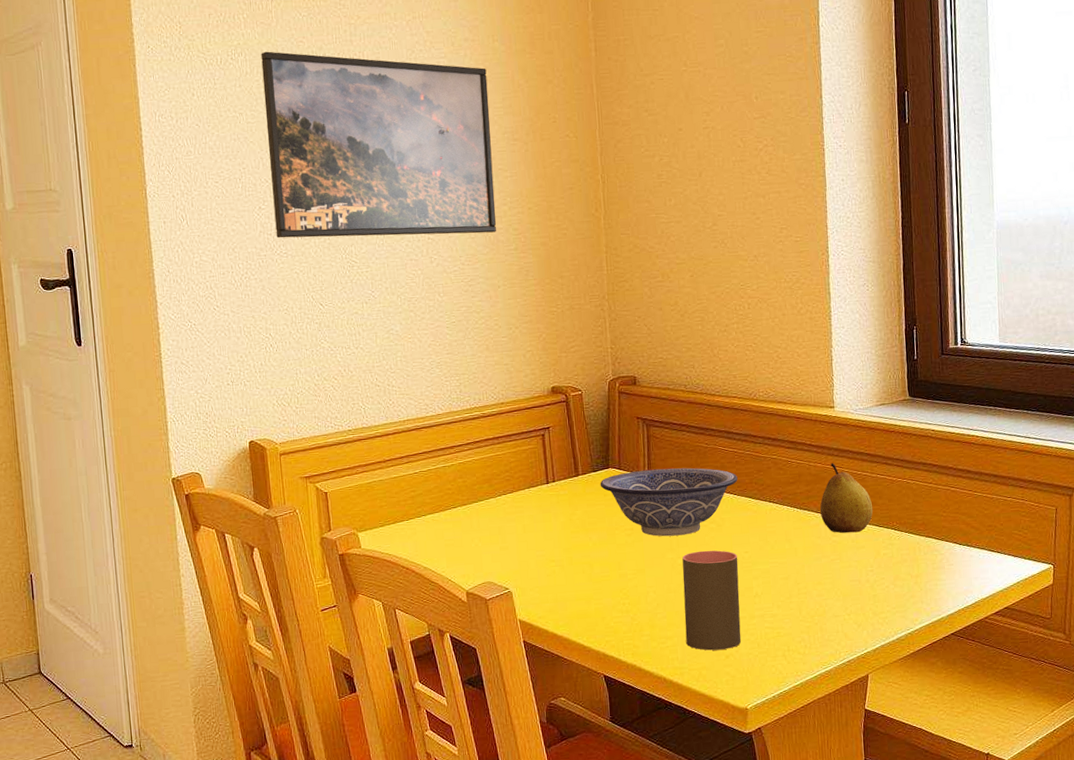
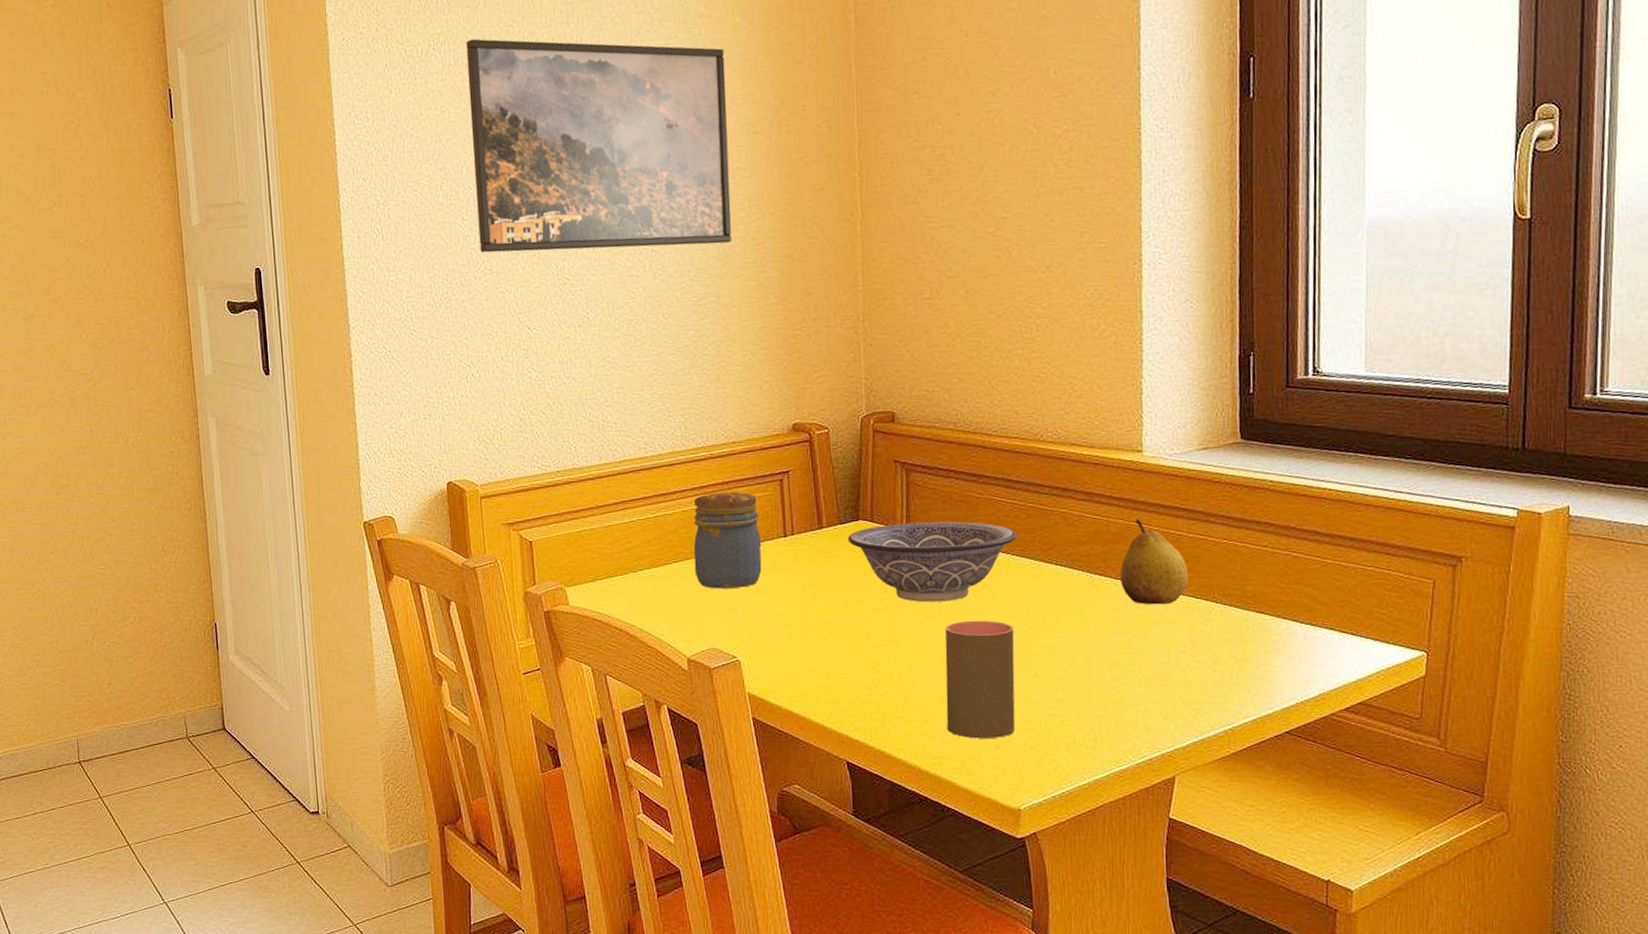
jar: none [469,445,529,530] -> present [693,491,762,589]

